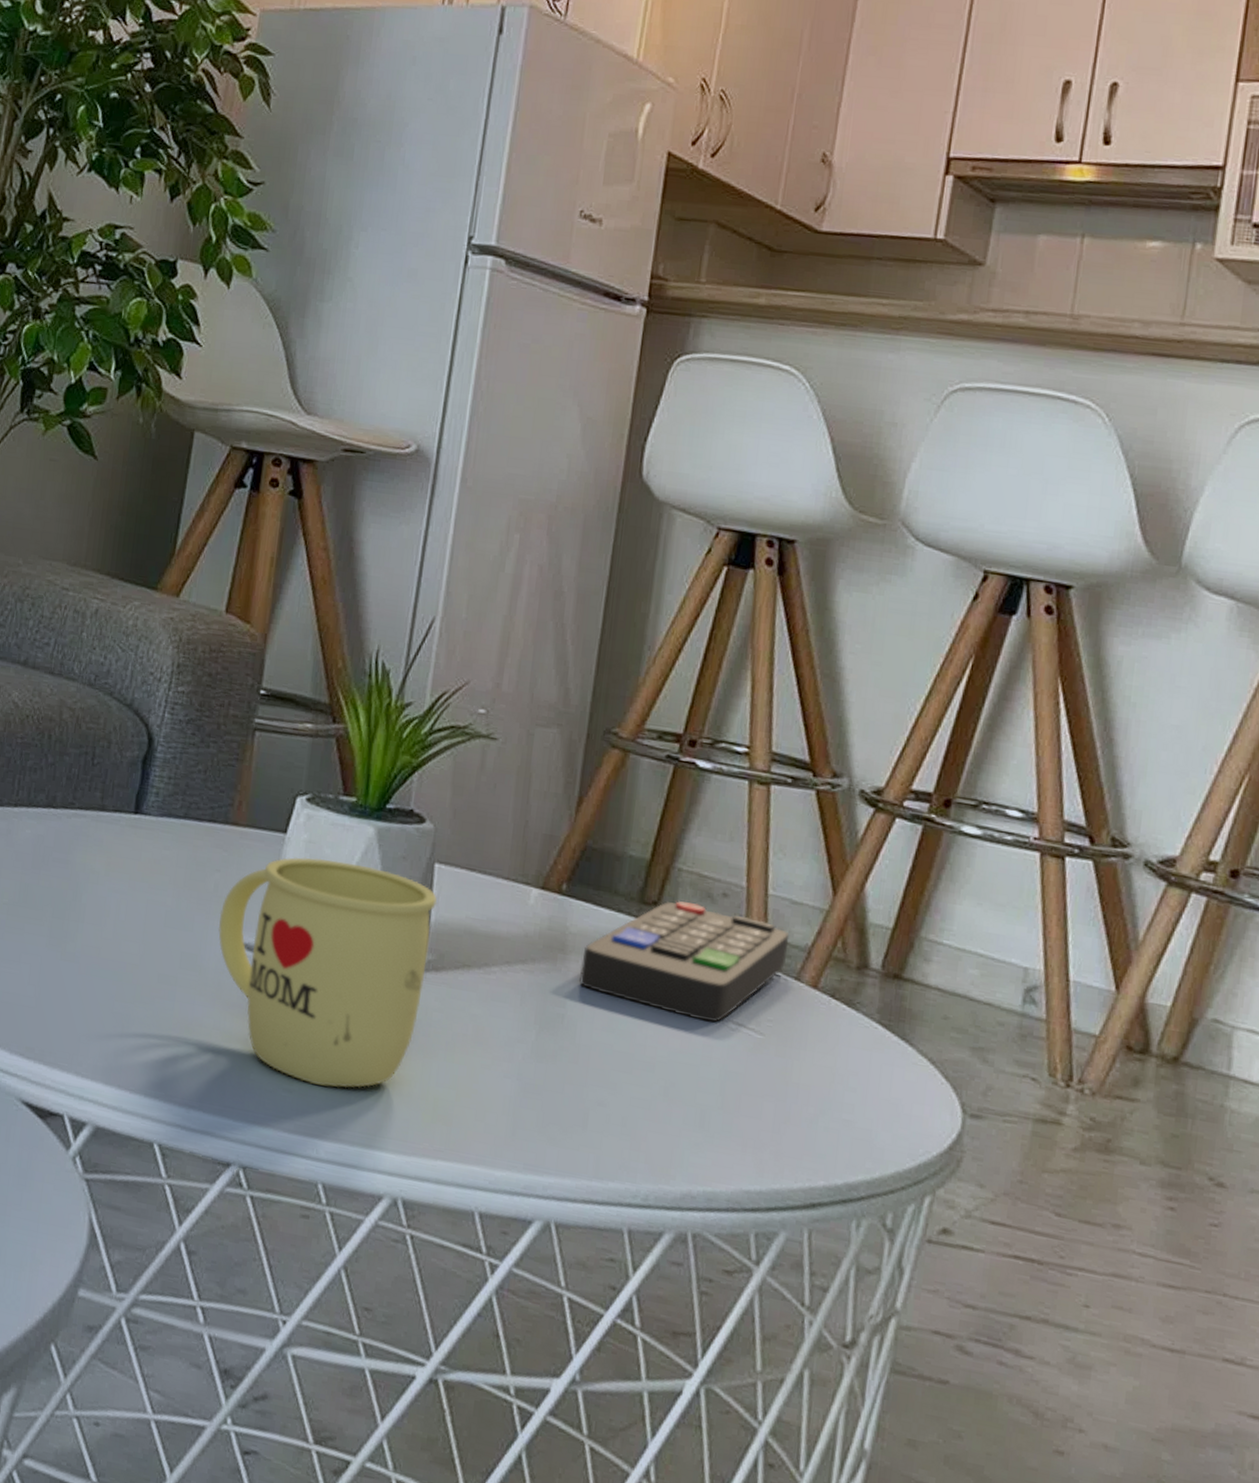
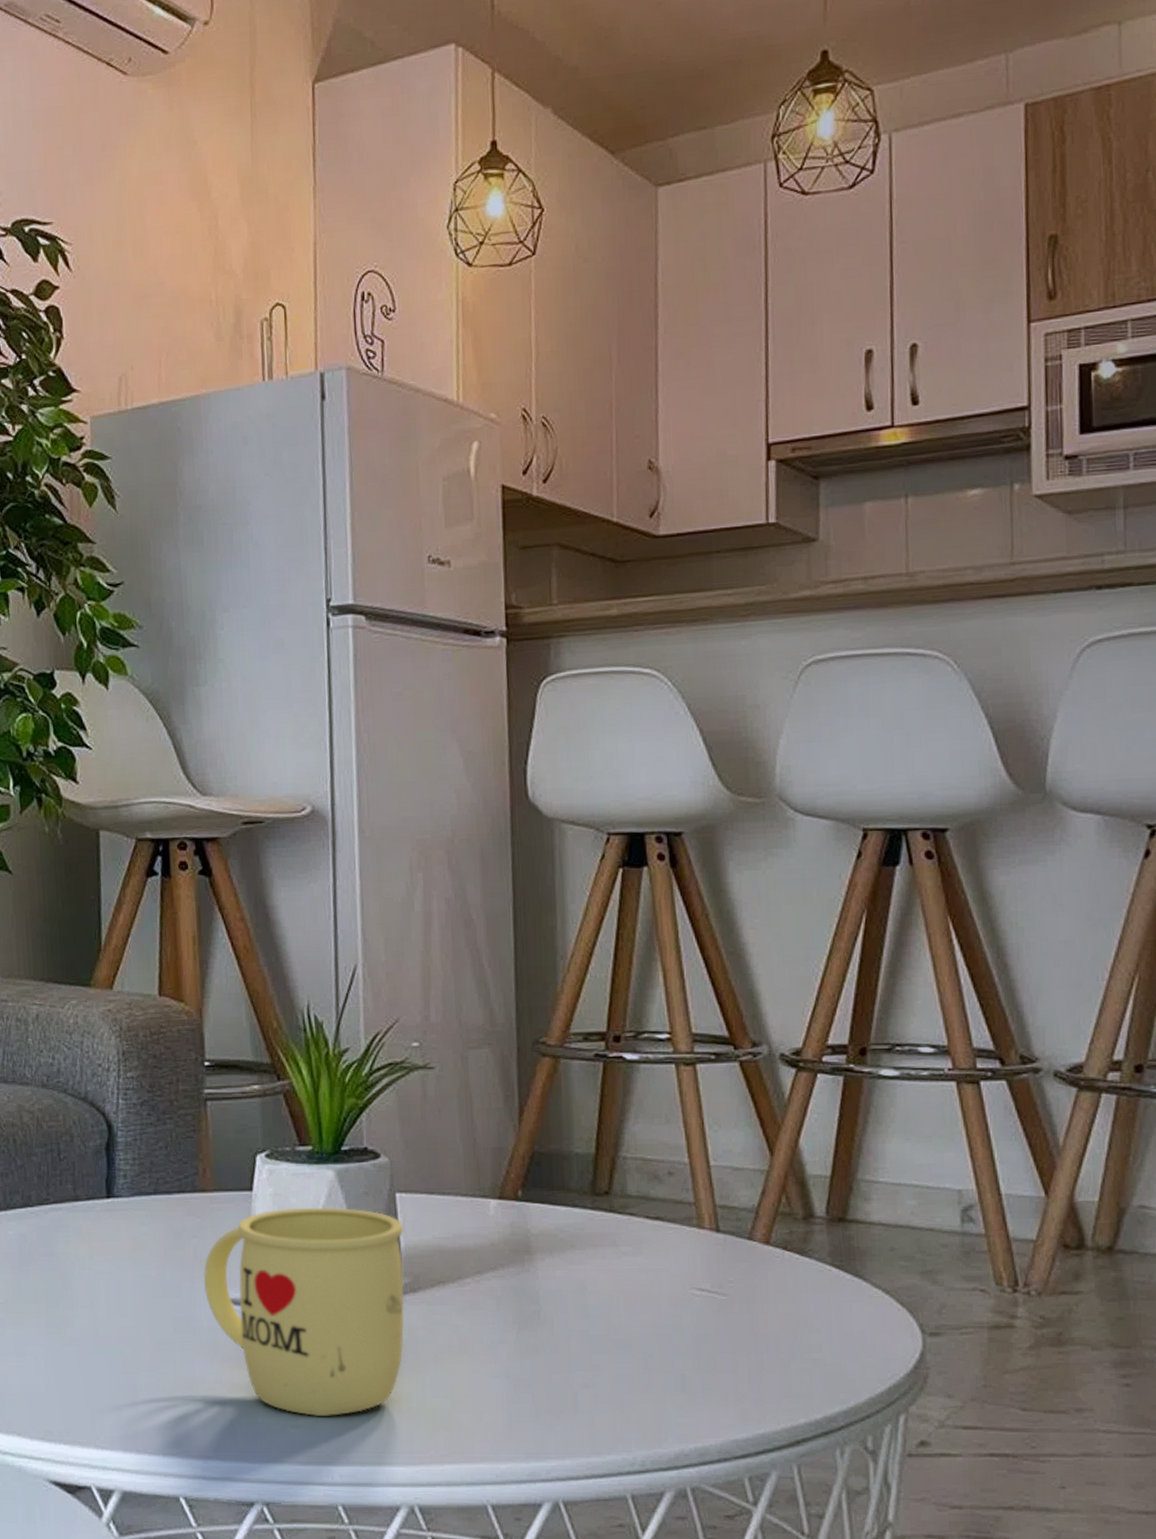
remote control: present [579,901,790,1023] -> none [547,1187,737,1293]

